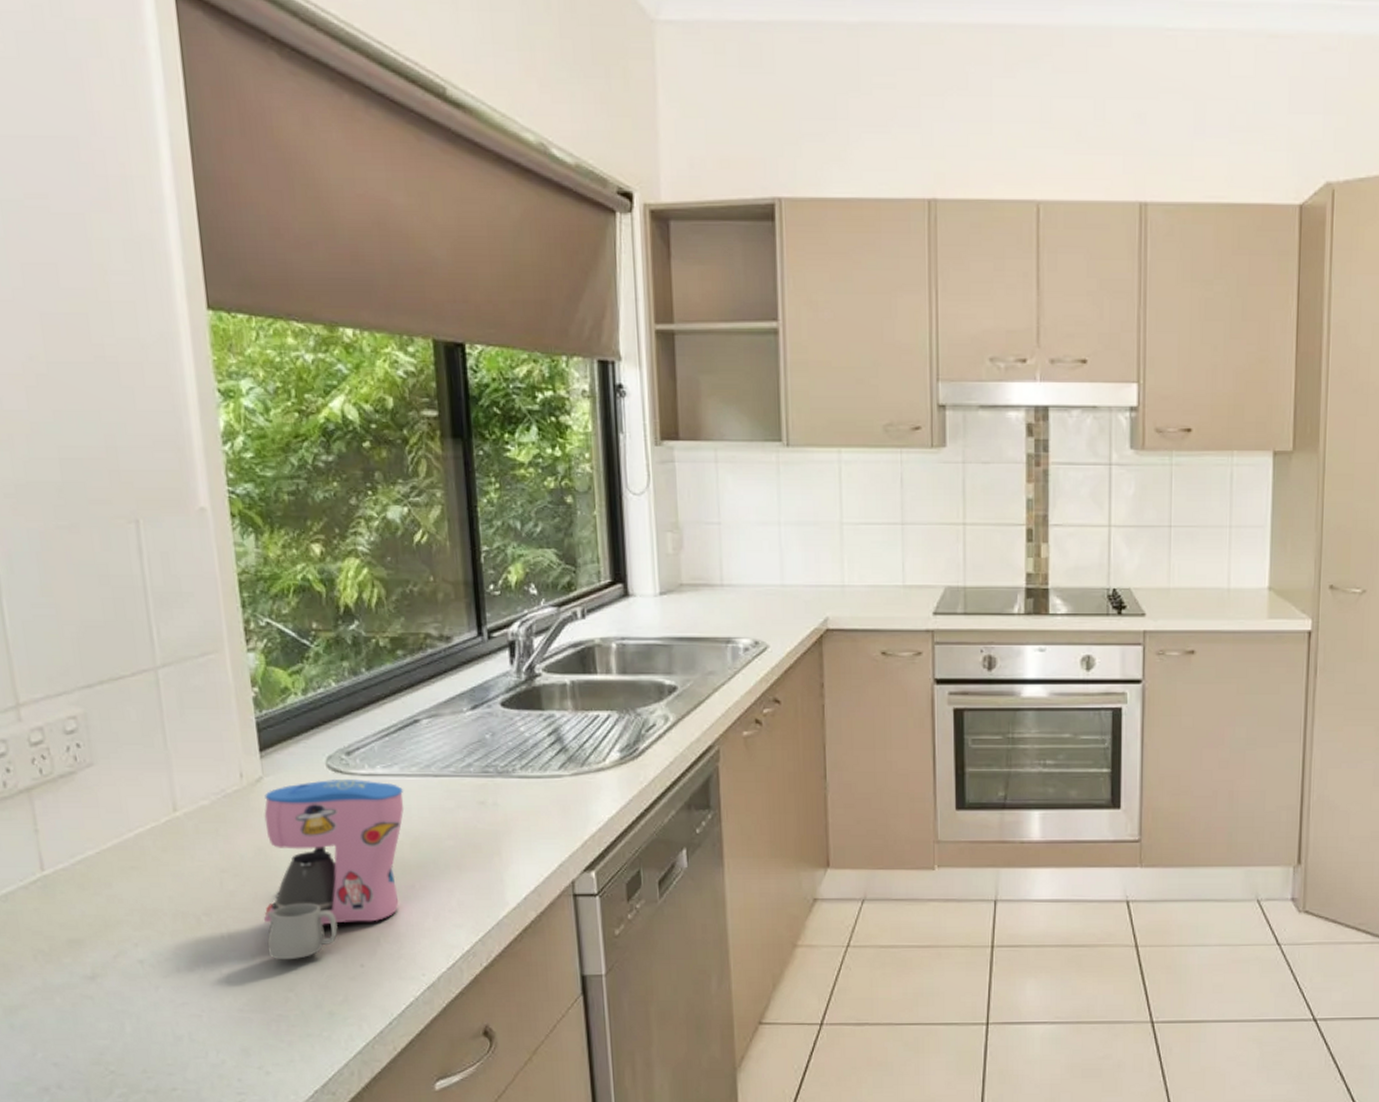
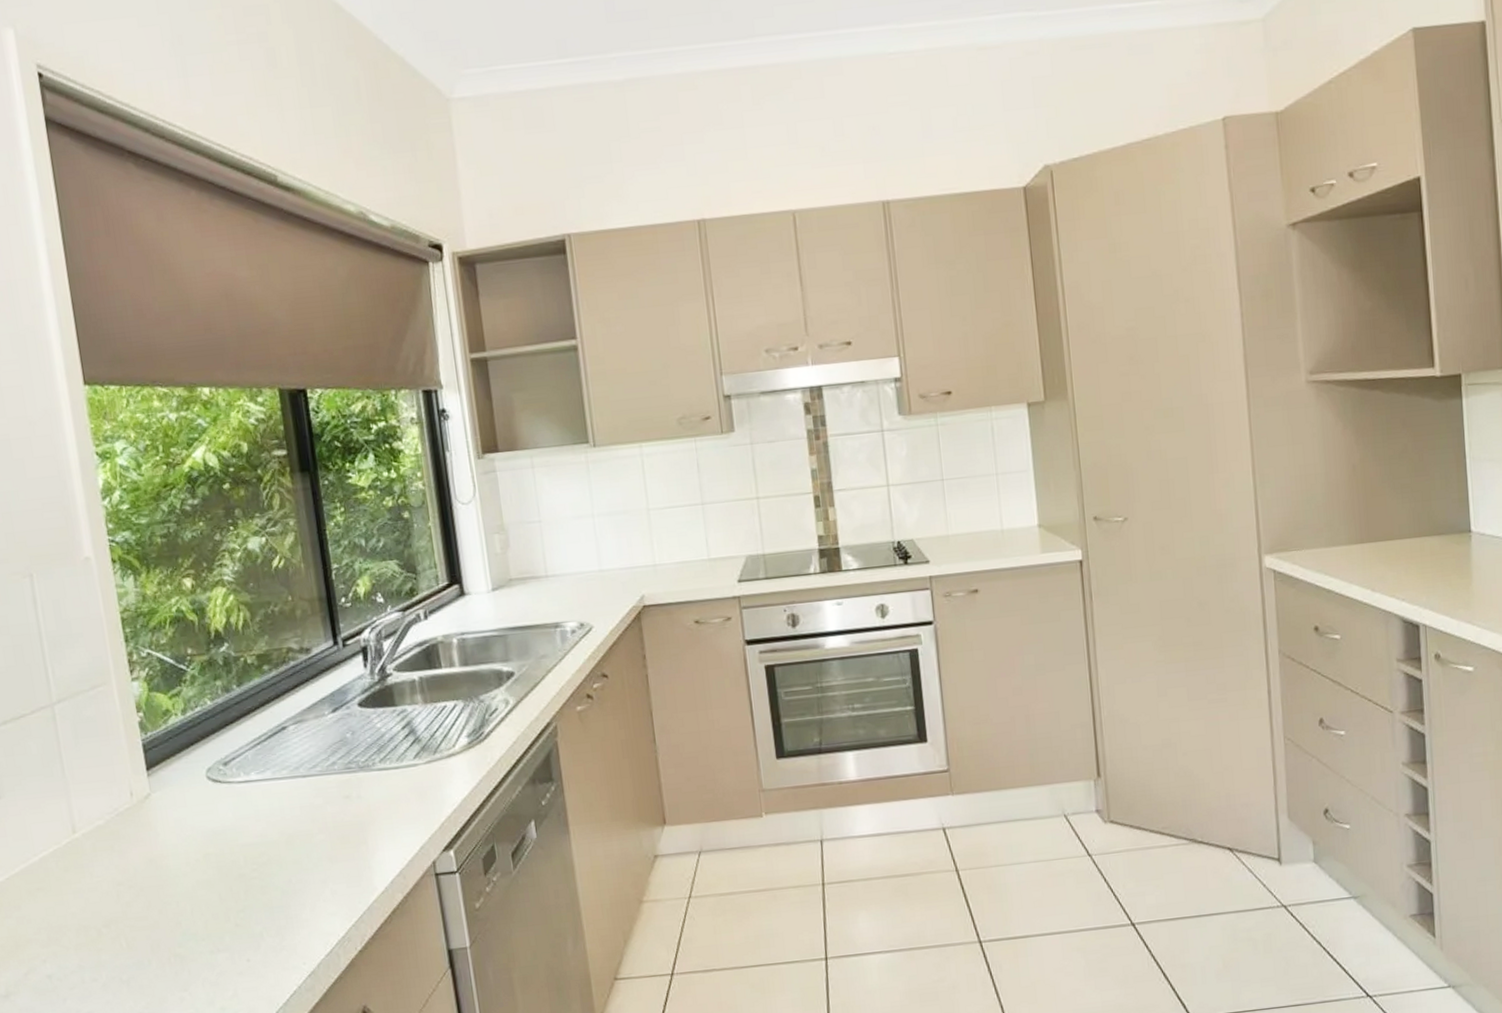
coffee maker: present [263,780,404,960] -> none [153,786,279,962]

